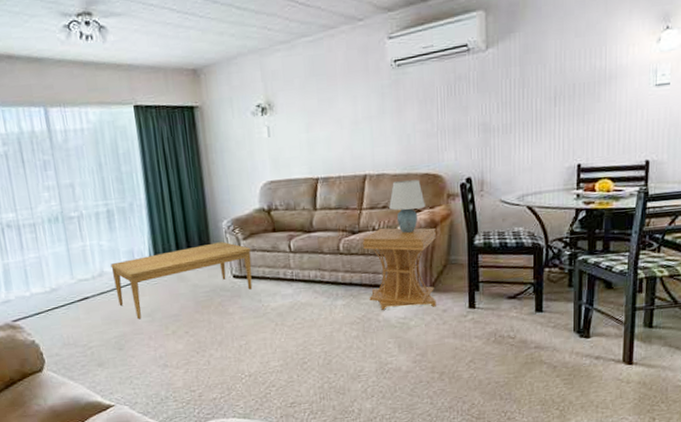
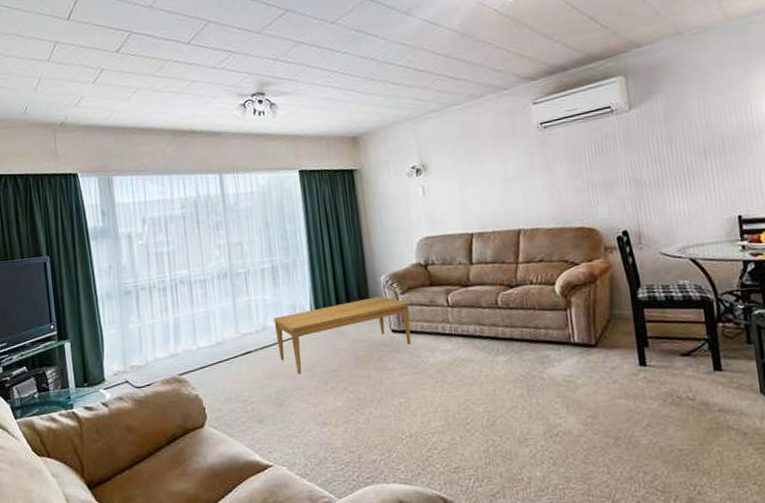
side table: present [363,227,436,310] -> none [521,281,604,367]
table lamp: present [389,179,426,233] -> none [545,233,583,287]

